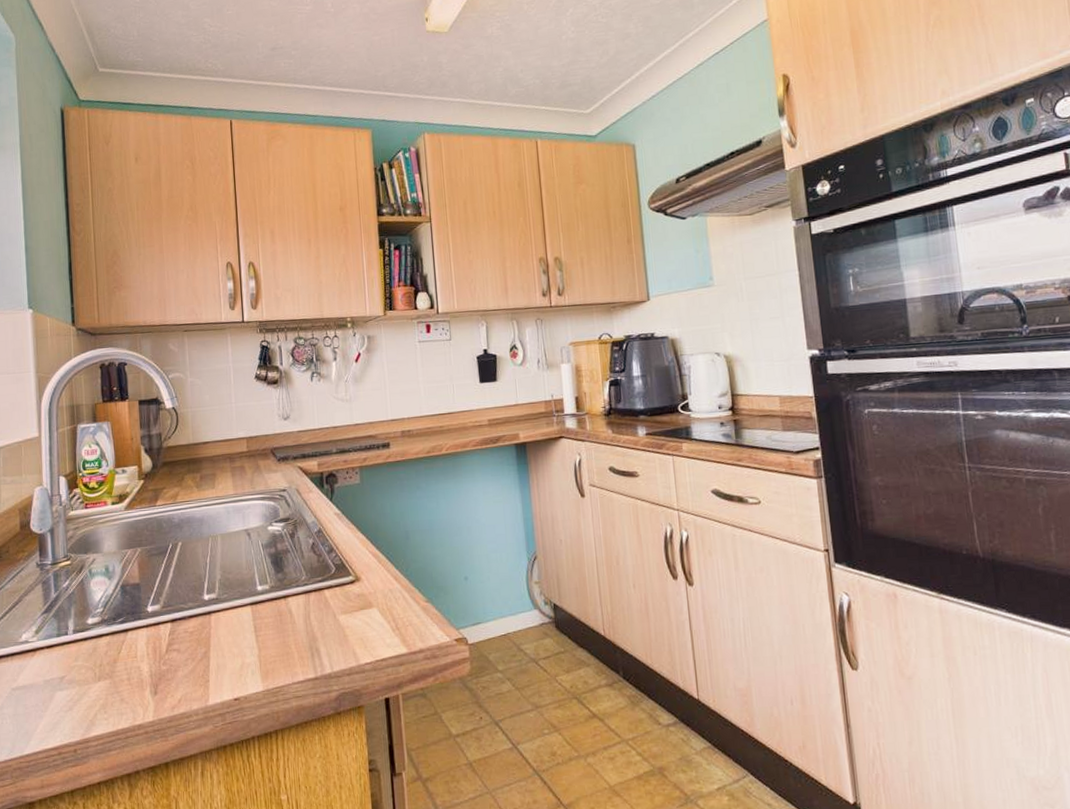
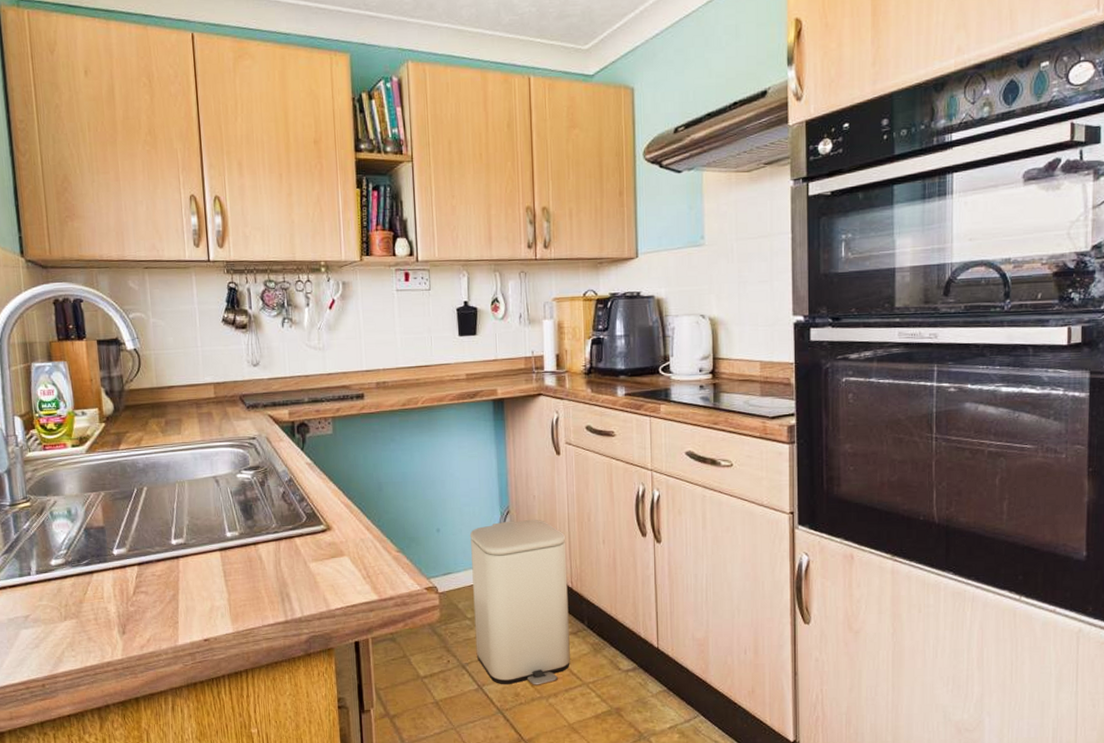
pedal bin: none [497,564,607,744] -> present [469,519,570,687]

